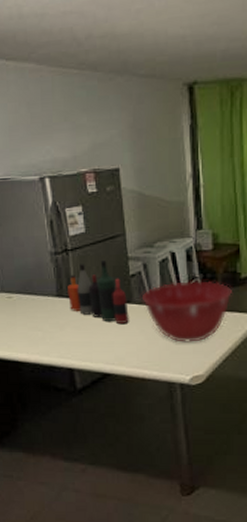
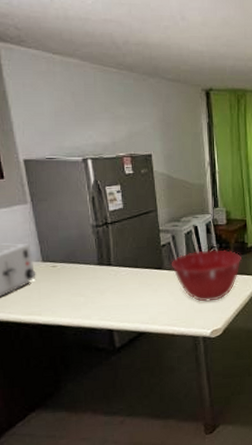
bottle collection: present [68,259,129,324] -> none [108,231,161,287]

